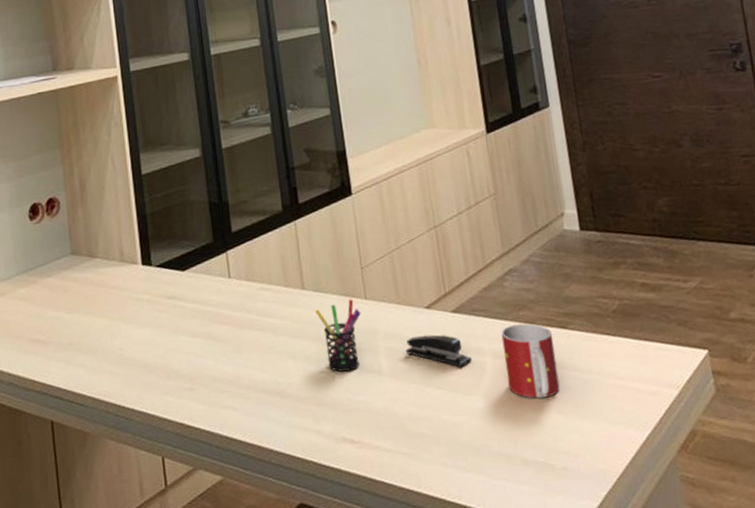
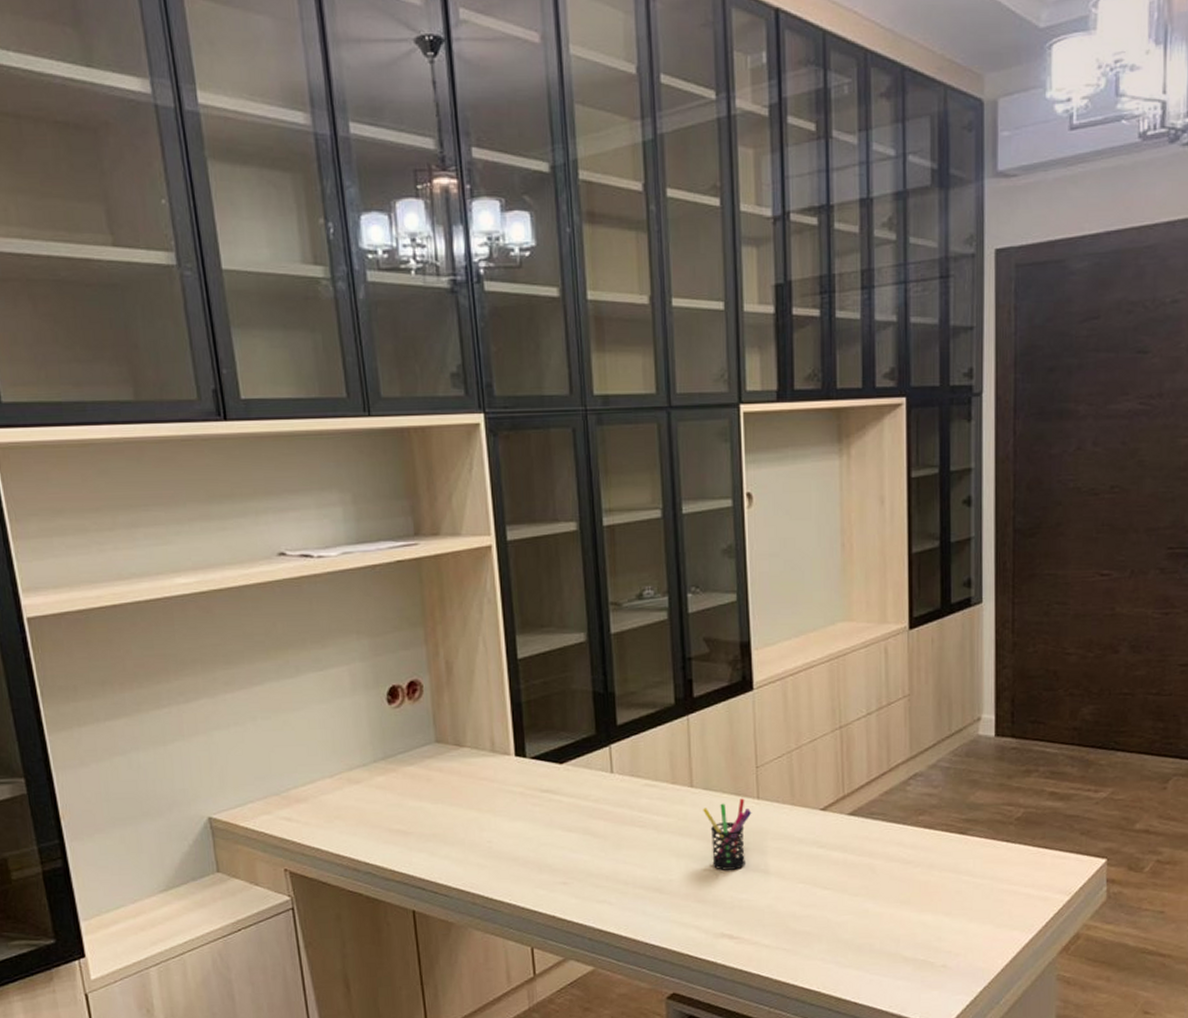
stapler: present [405,334,472,368] -> none [795,836,863,870]
mug: present [501,323,560,399] -> none [897,828,951,901]

